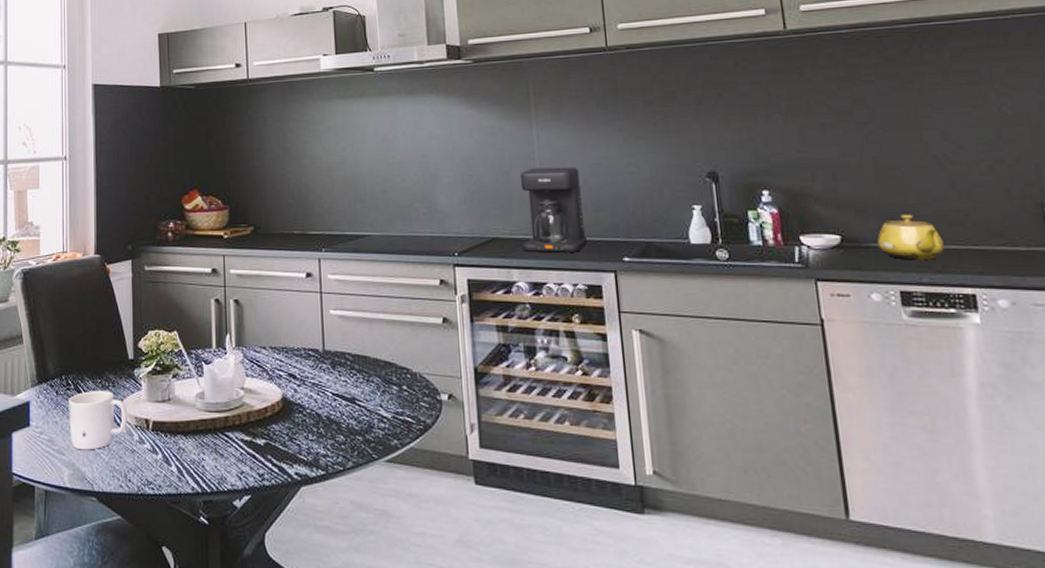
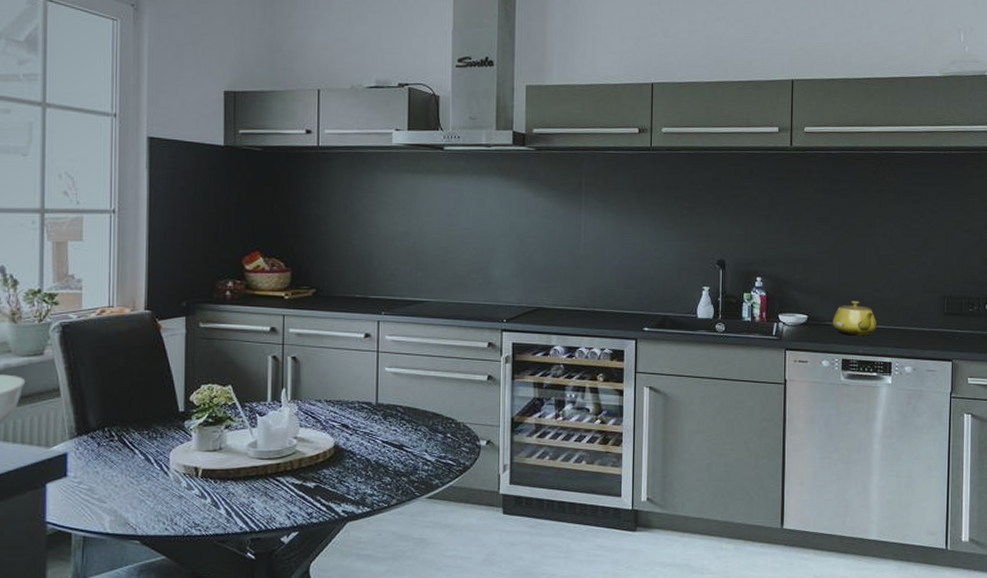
mug: present [68,390,128,450] -> none [110,440,176,498]
coffee maker: present [520,166,588,253] -> none [562,248,617,322]

